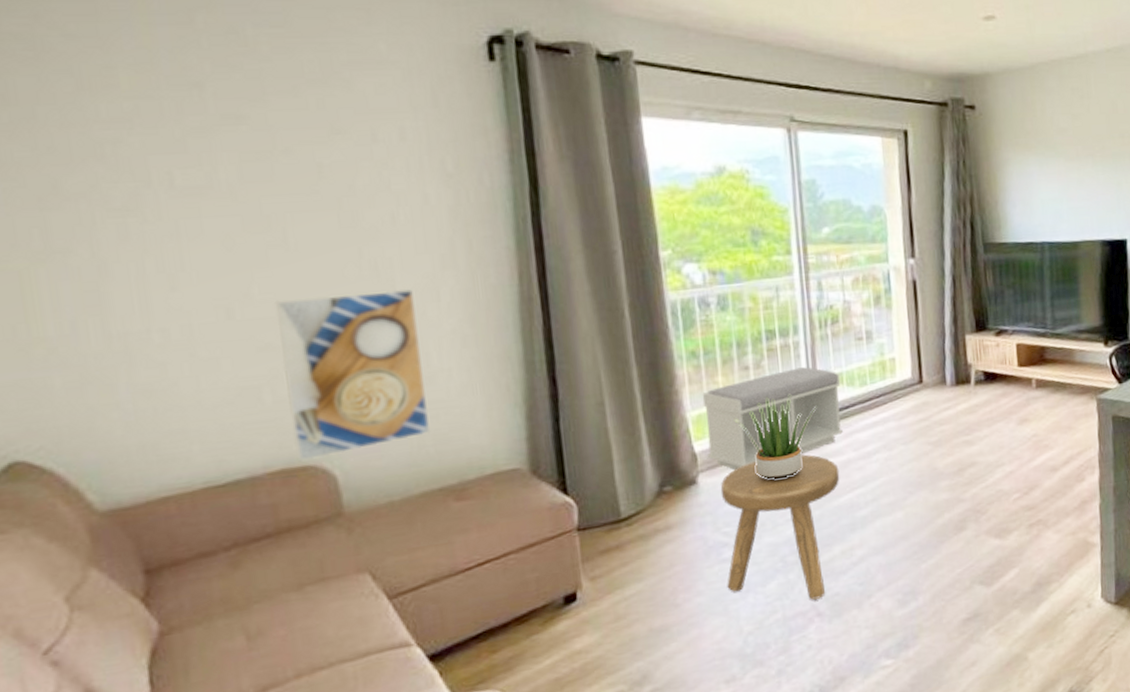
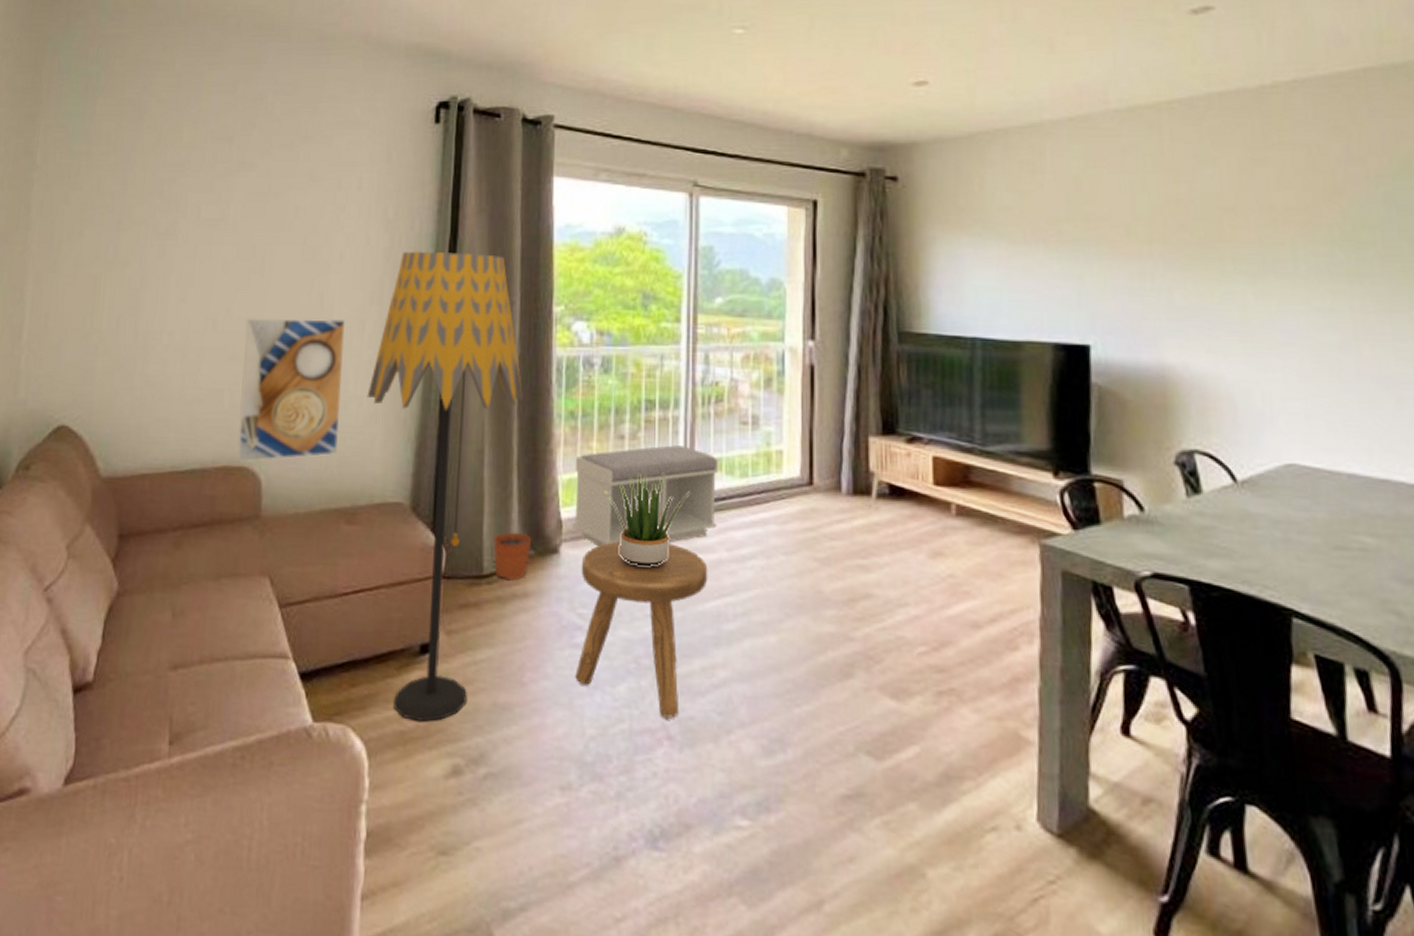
floor lamp: none [456,203,639,667] -> present [367,251,523,722]
plant pot: none [627,462,669,519] -> present [493,519,532,581]

